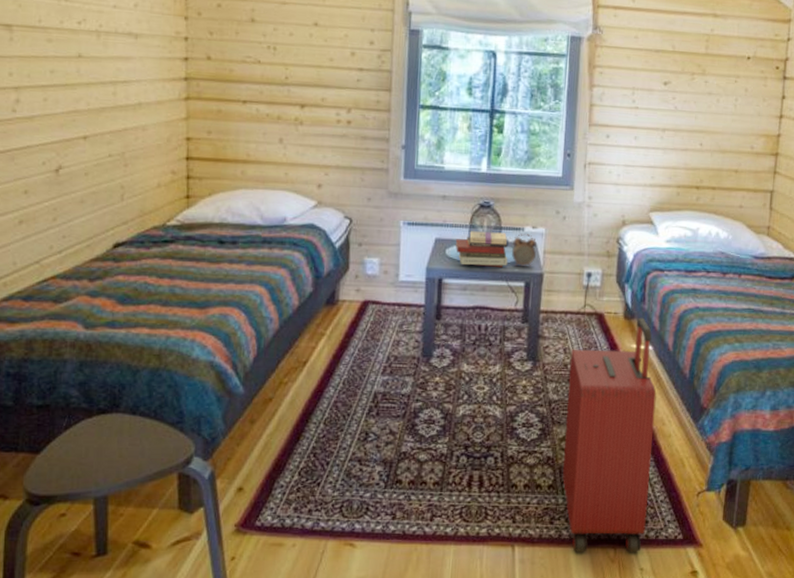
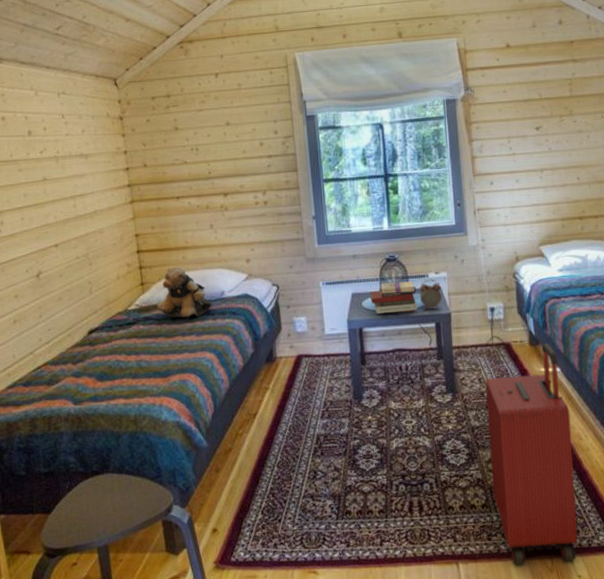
teddy bear: none [201,181,272,244] -> present [156,266,213,318]

